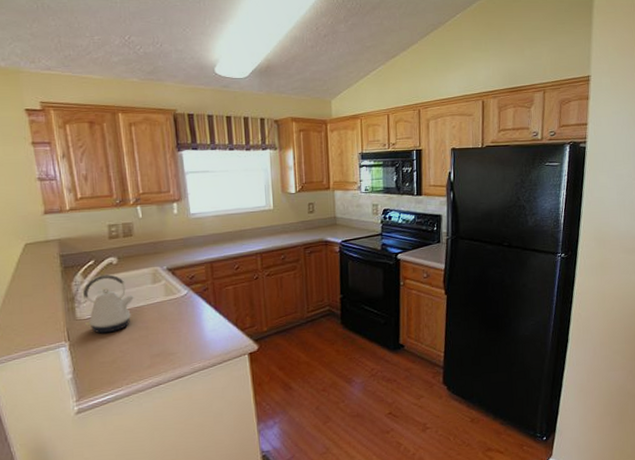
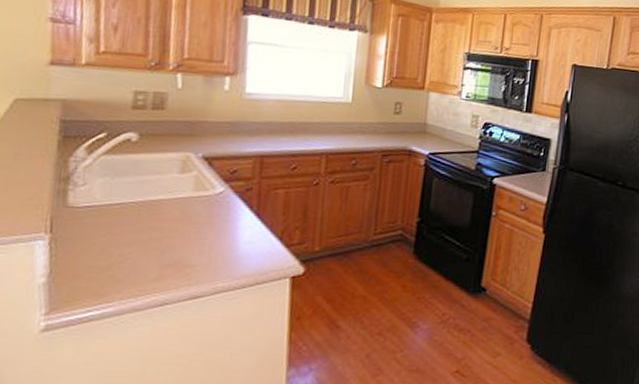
kettle: present [83,274,135,334] -> none [78,153,153,229]

